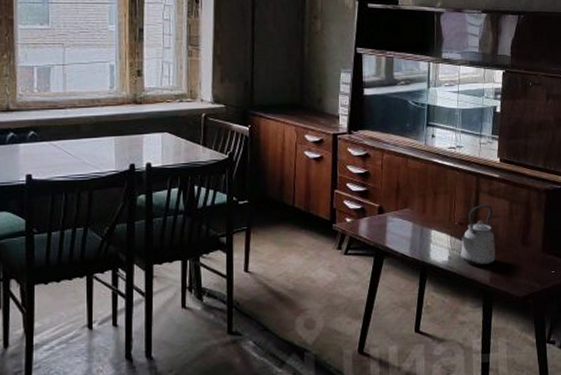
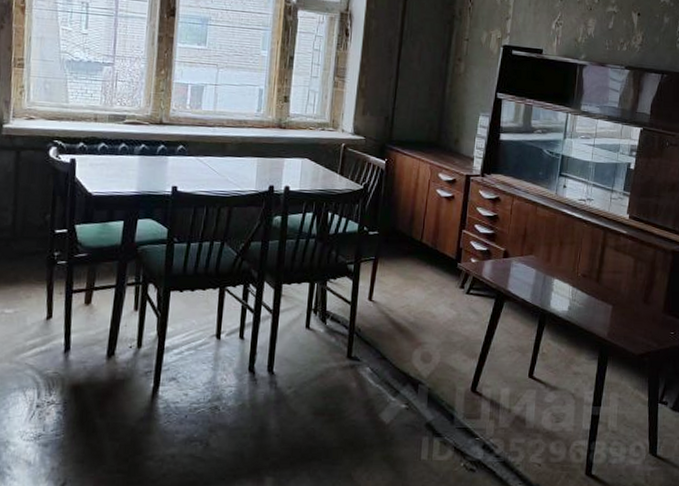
kettle: present [459,205,496,266] -> none [581,259,617,320]

